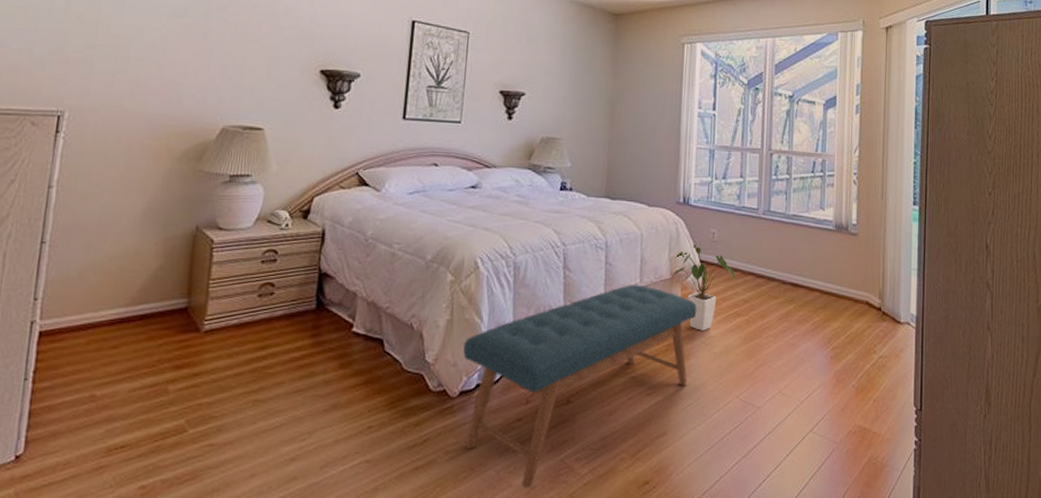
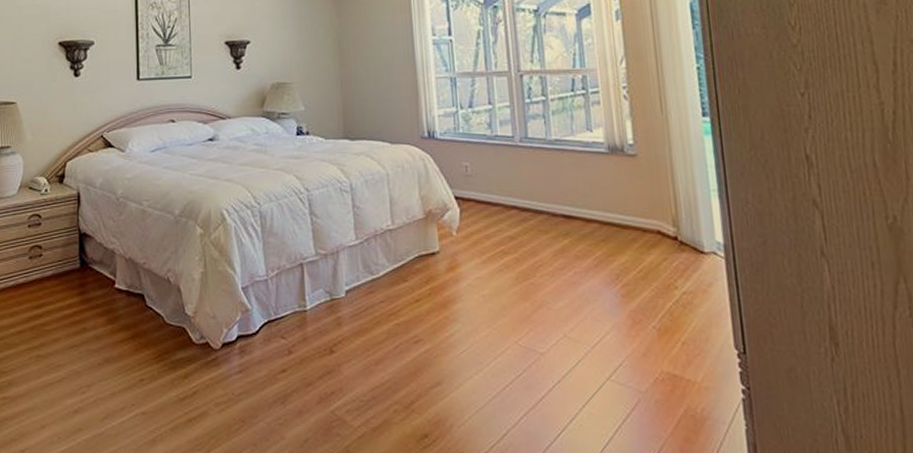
bench: present [463,285,697,488] -> none [219,227,459,441]
house plant: present [672,244,736,331] -> none [425,179,498,272]

